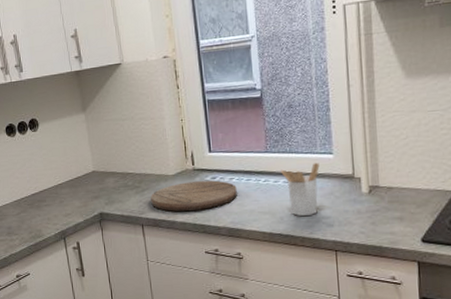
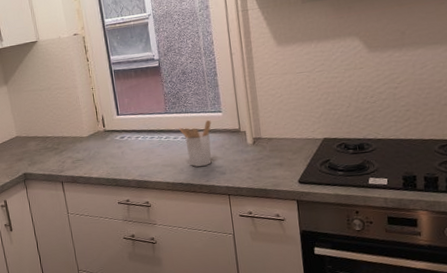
cutting board: present [151,180,237,211] -> none [68,139,143,169]

